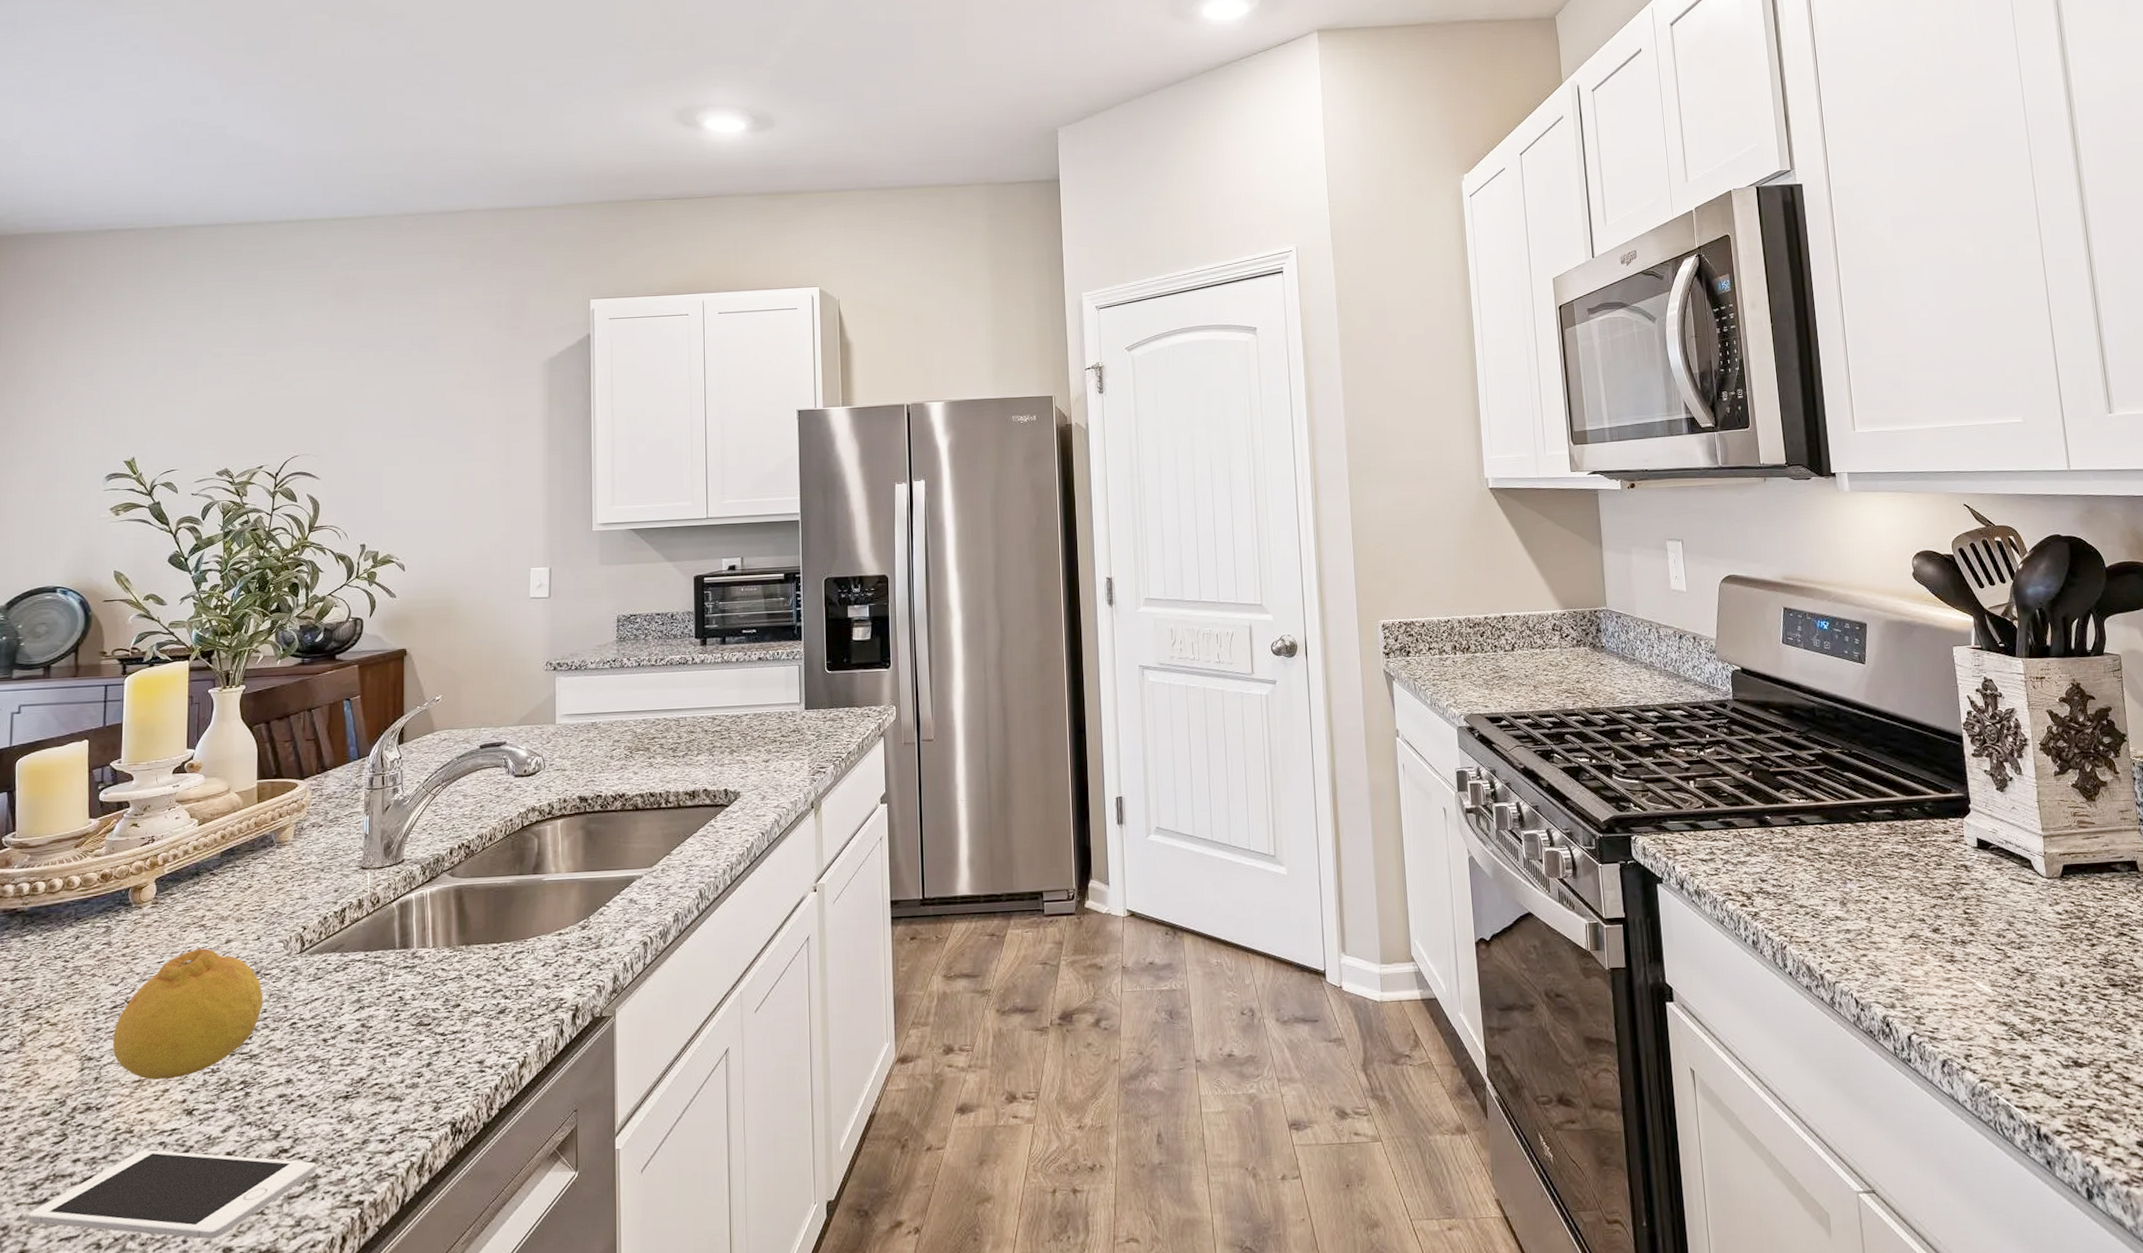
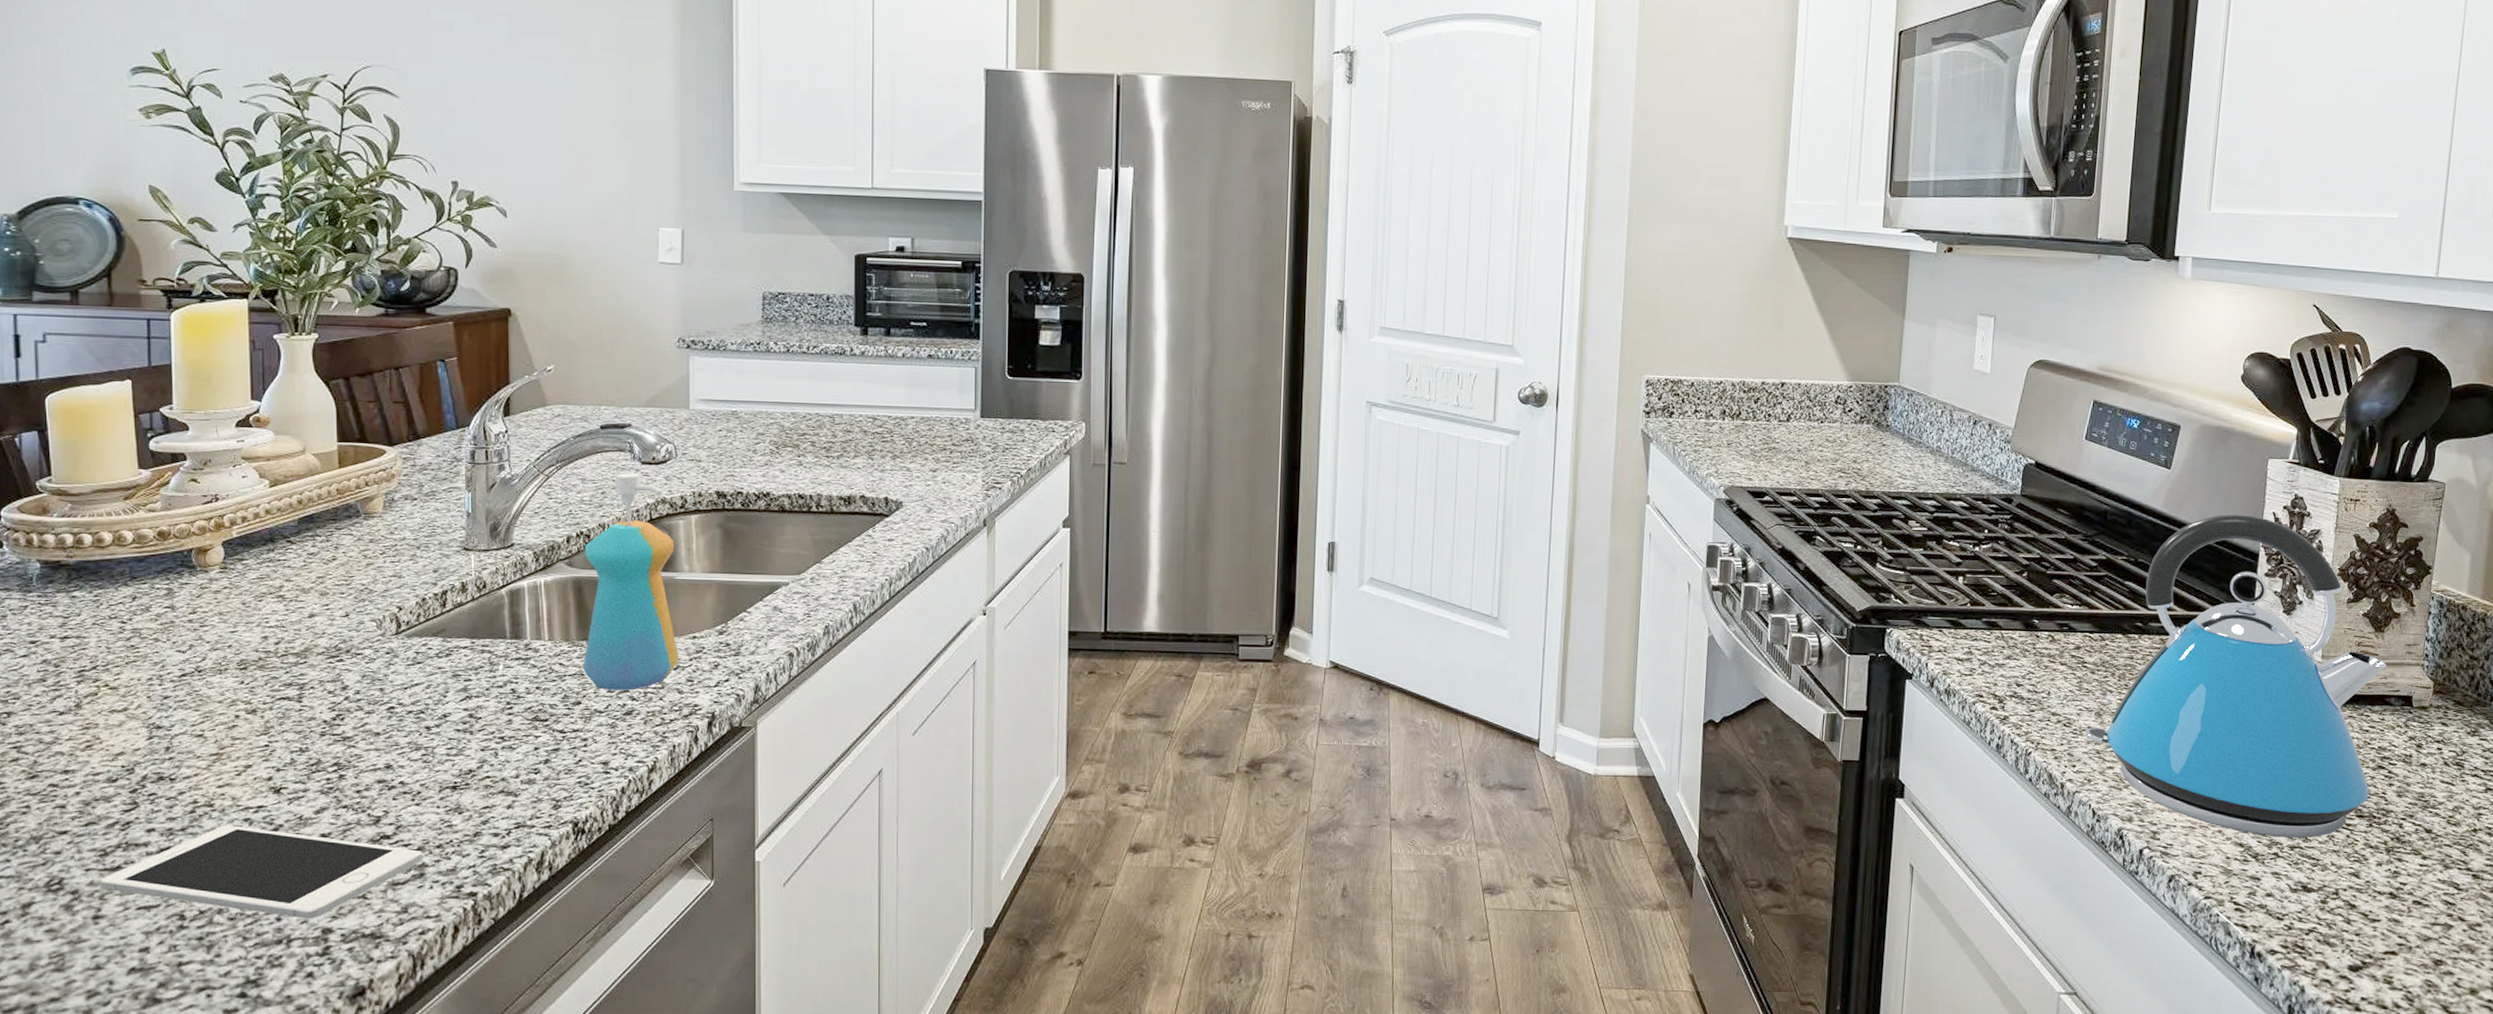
fruit: present [113,948,263,1080] -> none [184,621,356,755]
soap dispenser: none [462,785,547,991] -> present [582,472,679,691]
kettle: none [1833,700,2117,1013] -> present [2085,514,2387,838]

